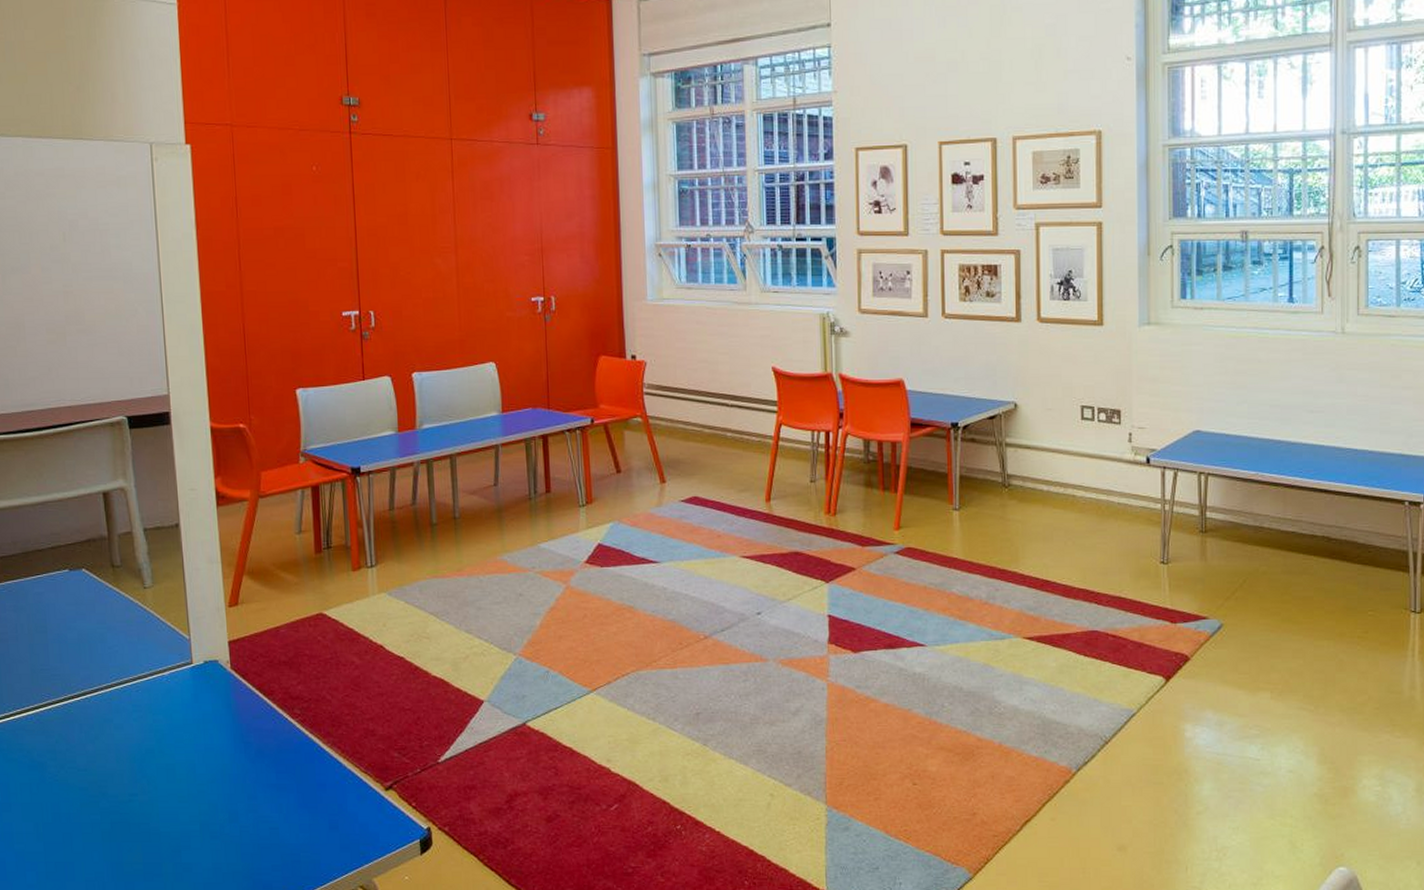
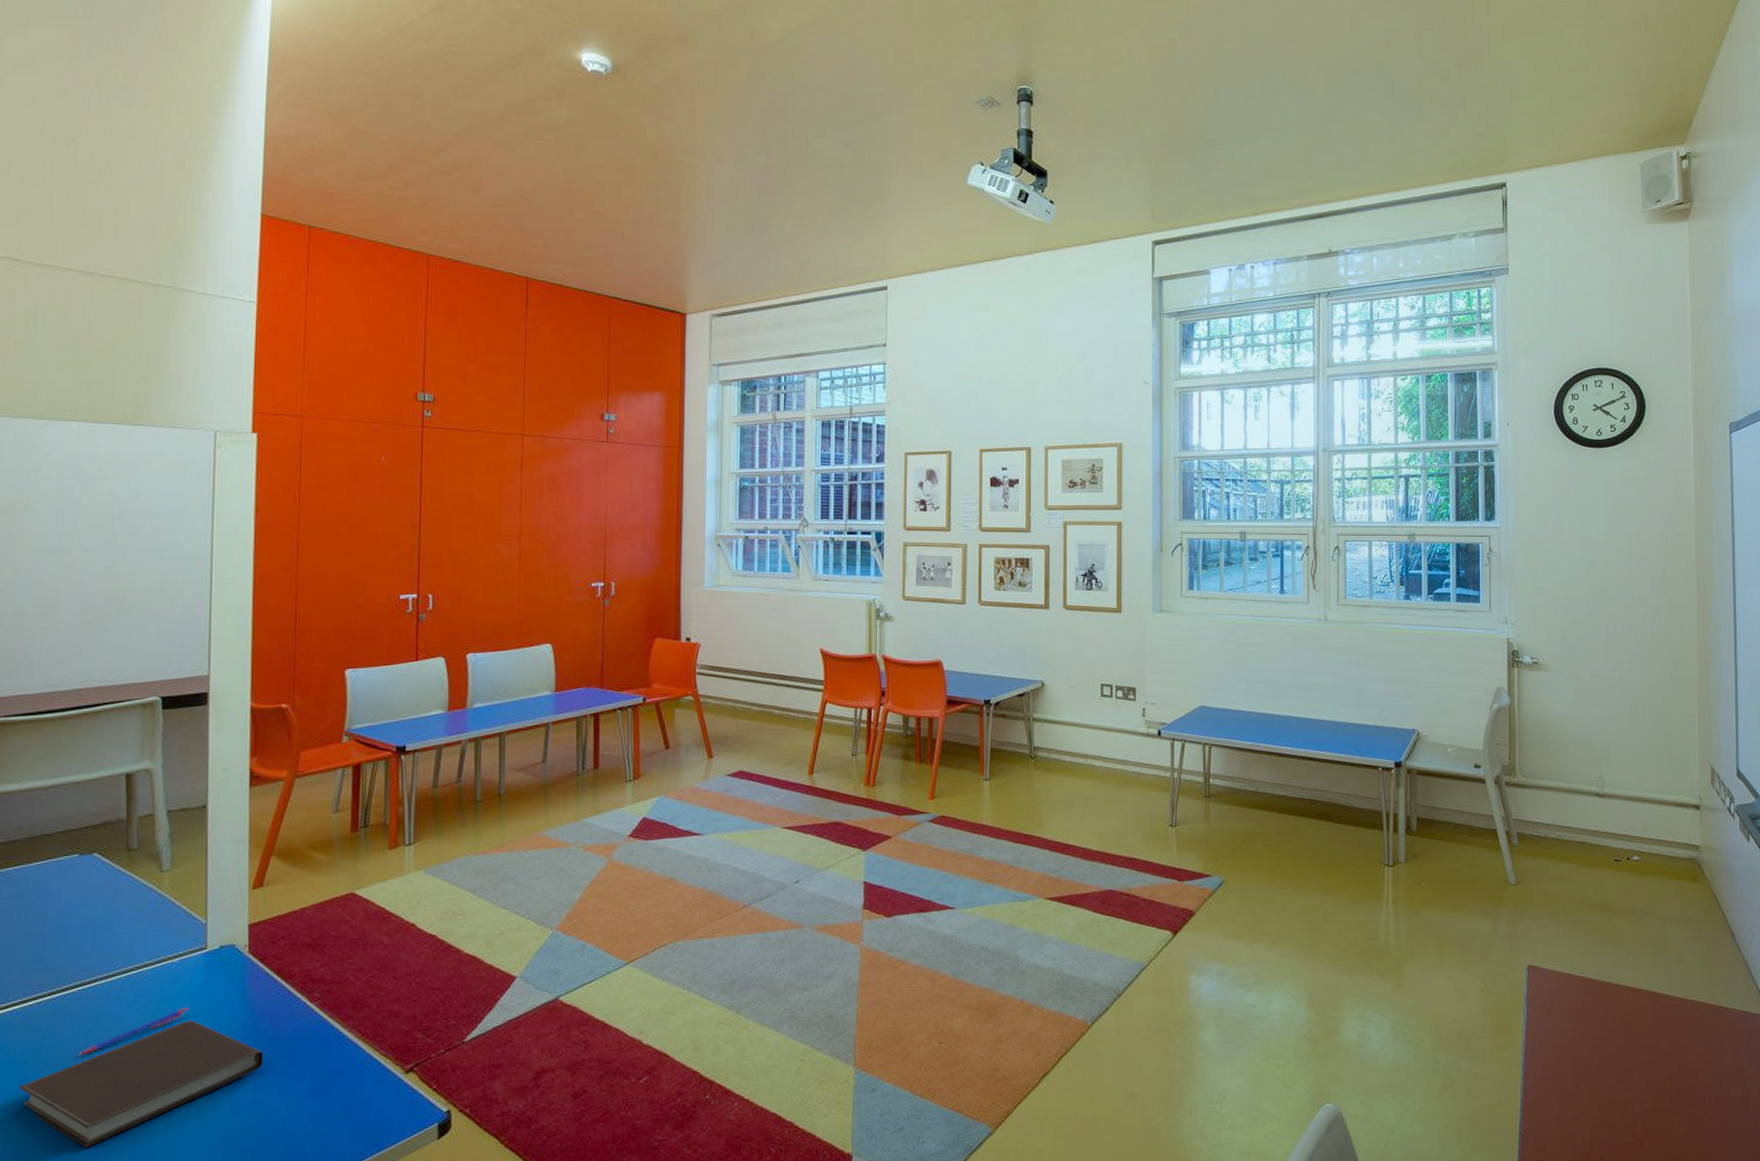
notebook: none [39,731,253,845] -> present [17,1020,263,1147]
pen: none [89,718,181,761] -> present [78,1007,188,1056]

